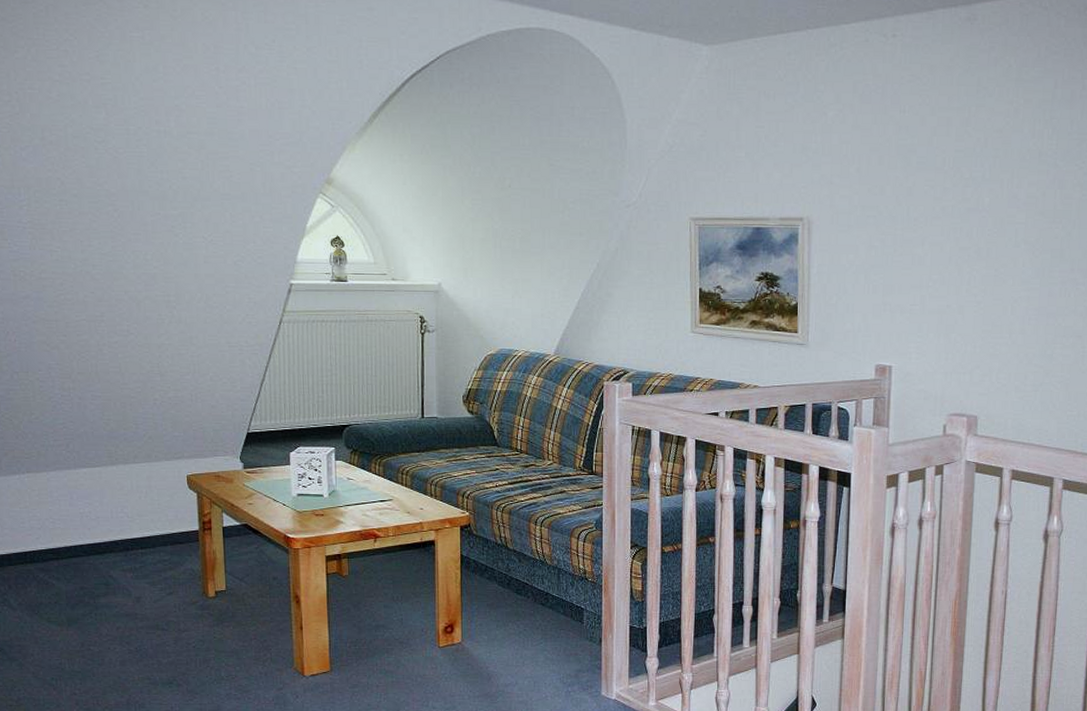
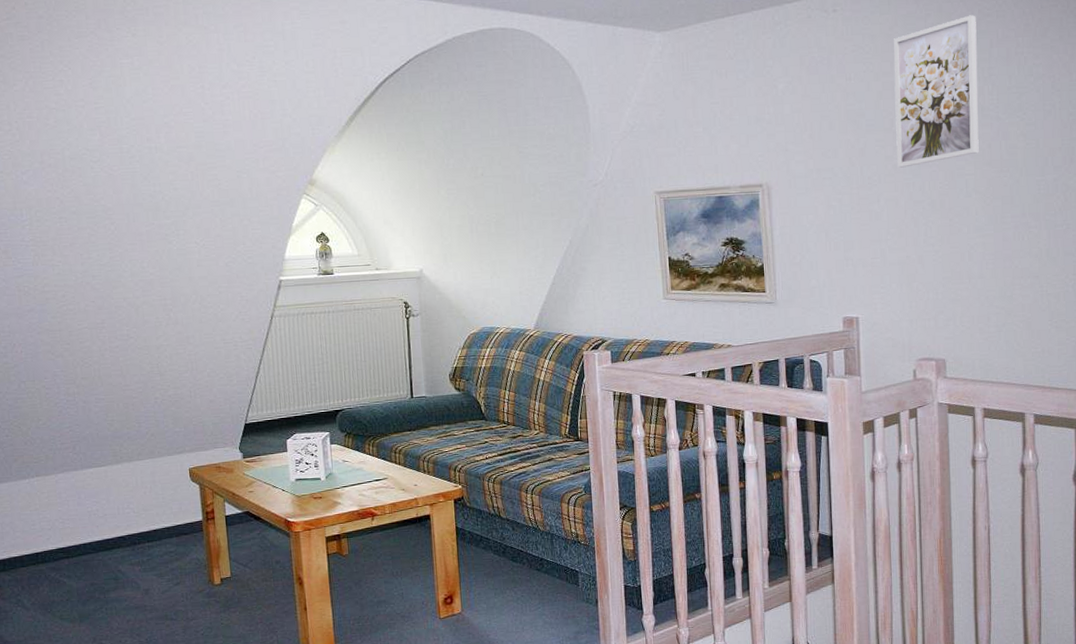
wall art: none [946,51,1043,211] -> present [894,15,979,168]

